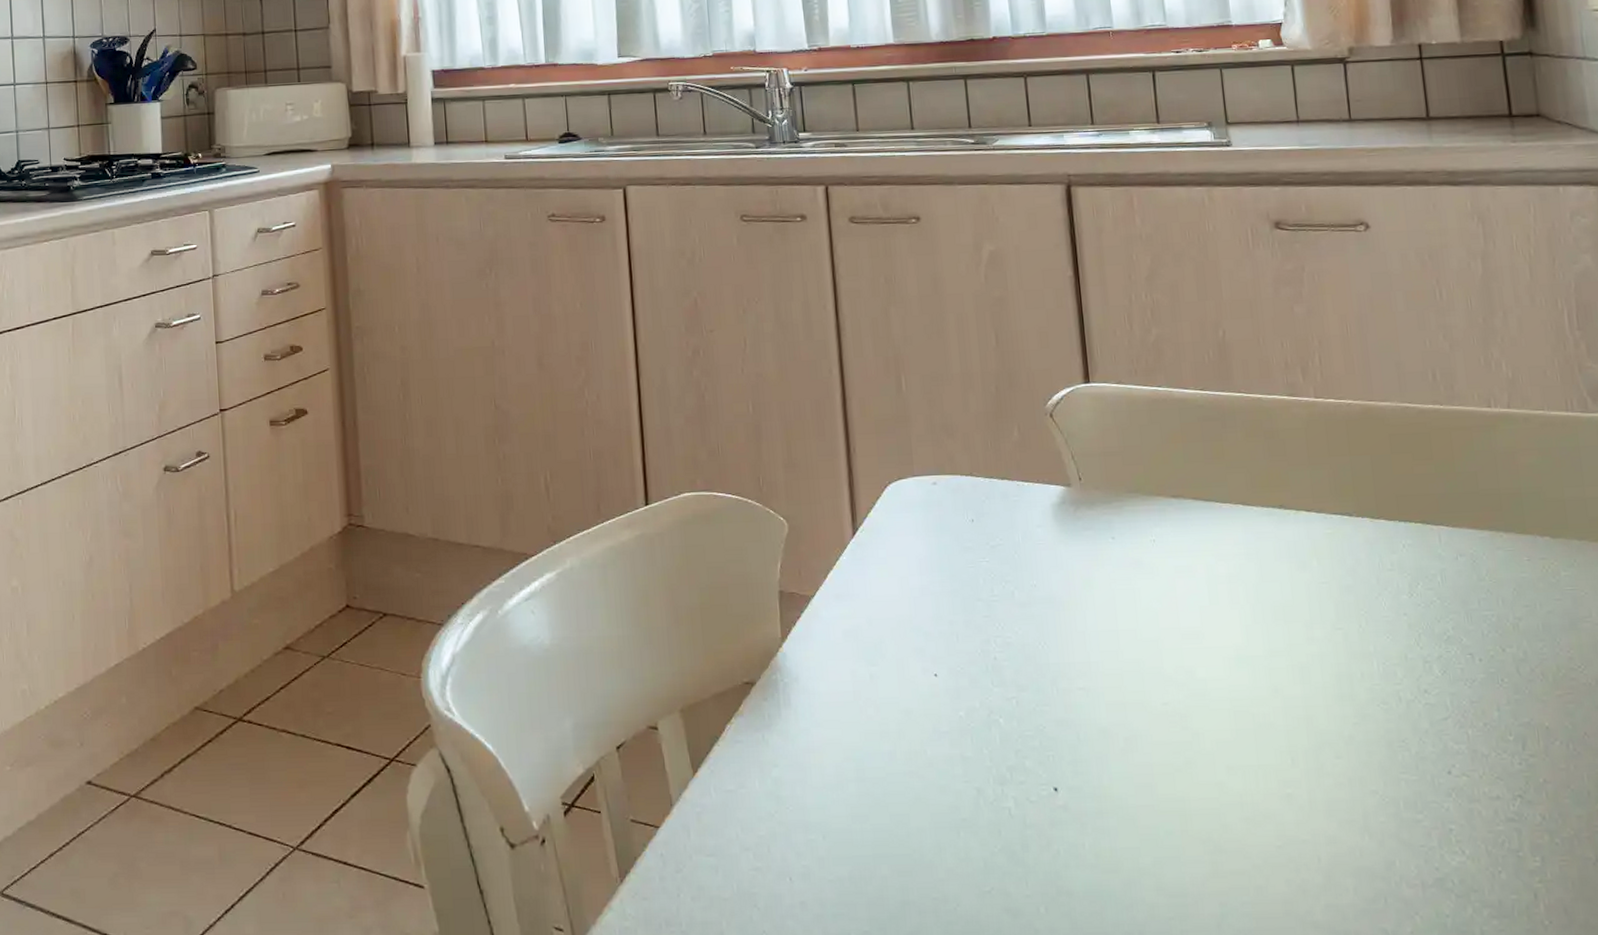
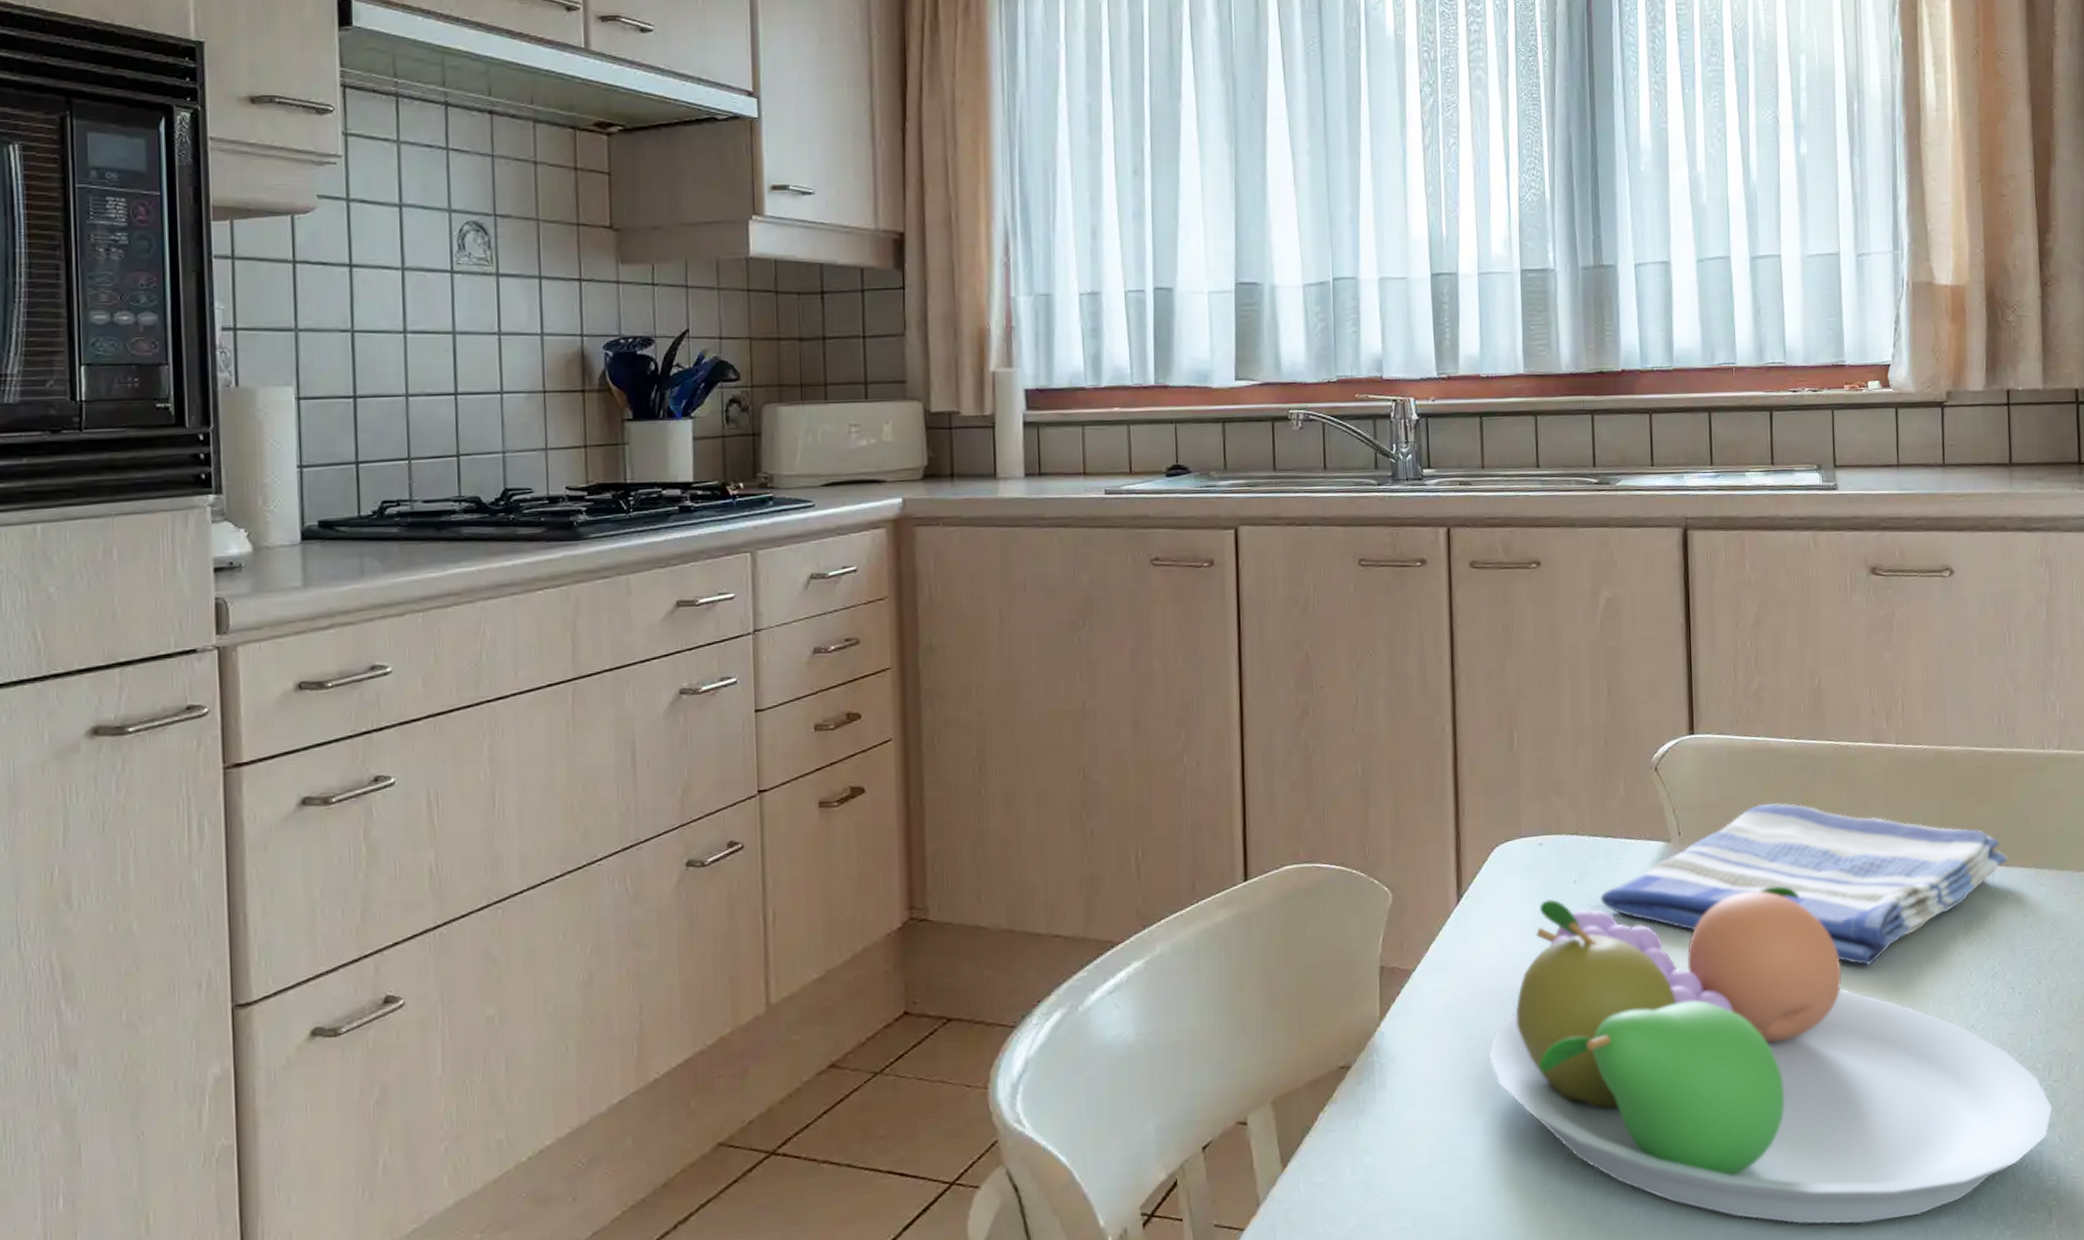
fruit bowl: none [891,535,1530,885] -> present [1488,886,2052,1224]
dish towel: none [999,453,1456,620] -> present [1600,803,2009,966]

